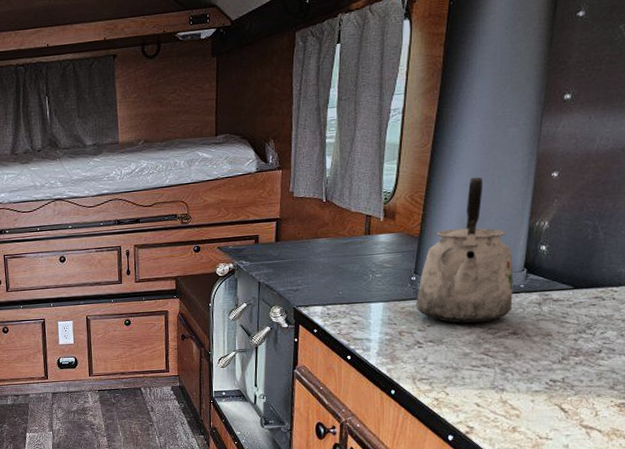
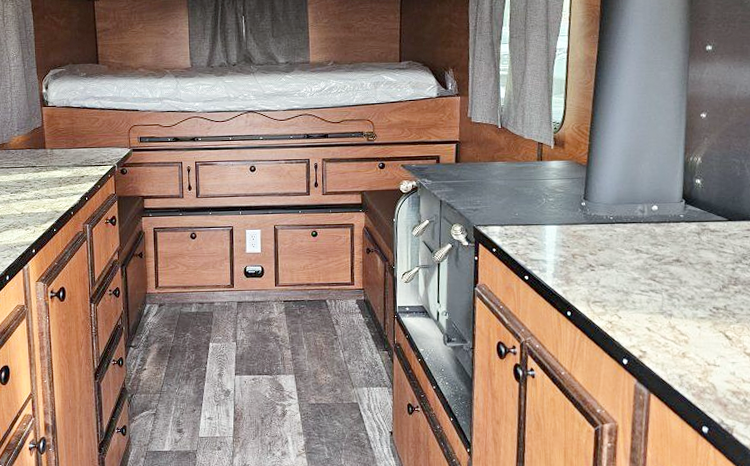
kettle: present [415,176,513,324] -> none [586,113,675,250]

